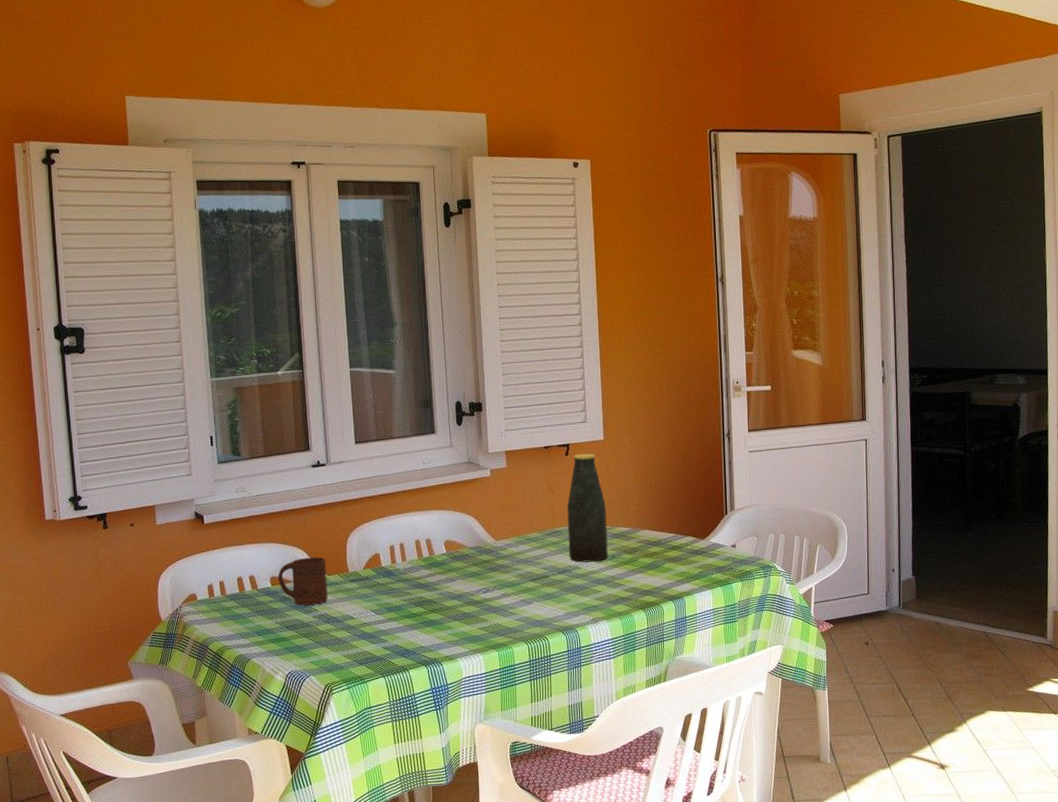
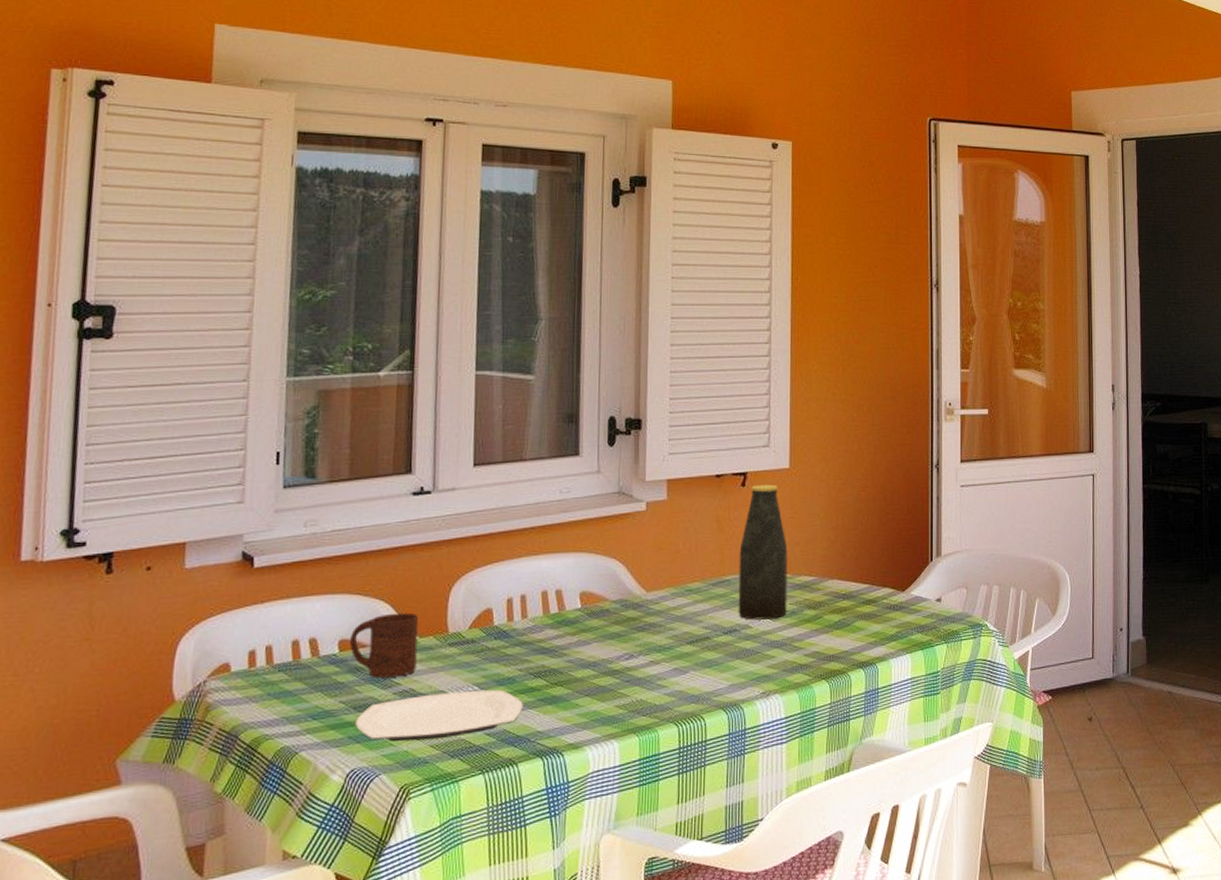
plate: none [289,615,409,653] -> present [356,690,523,742]

